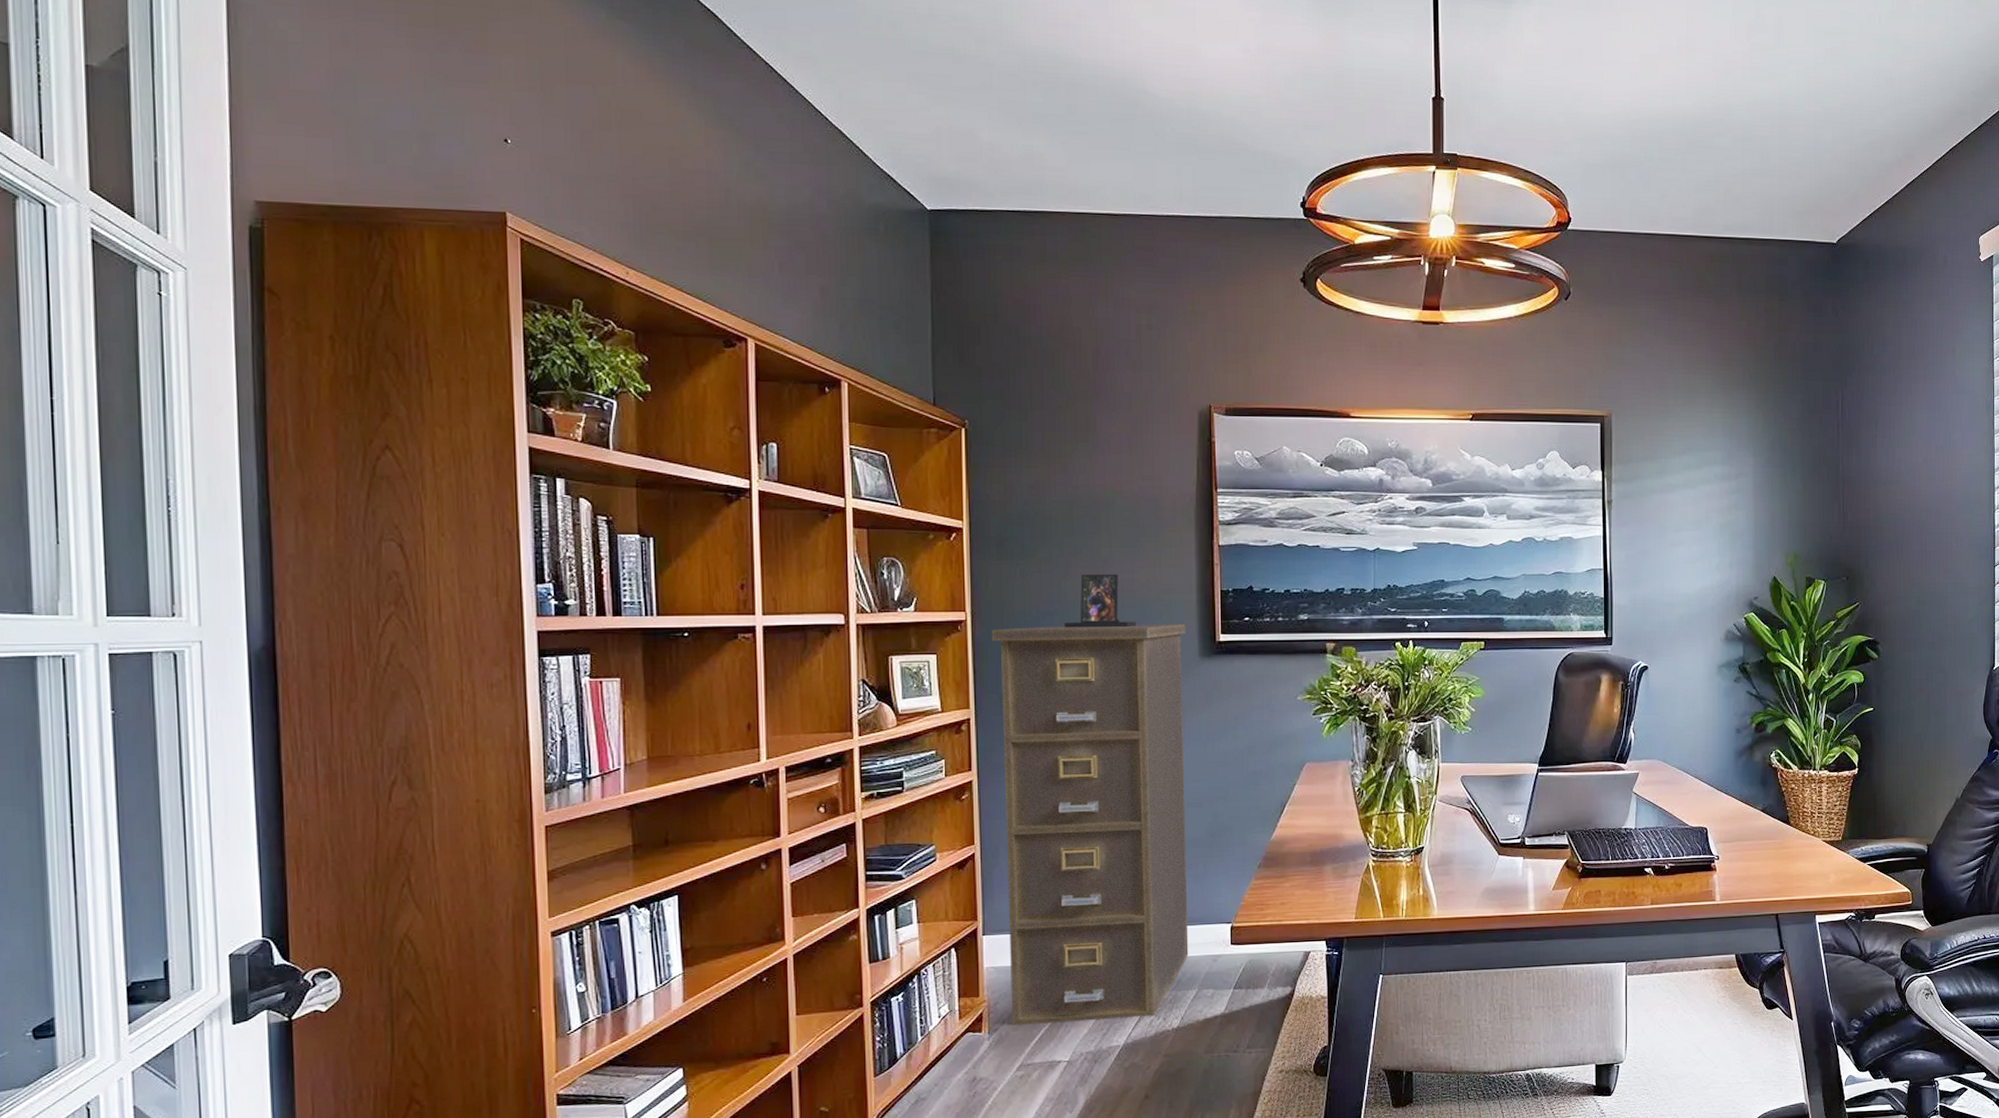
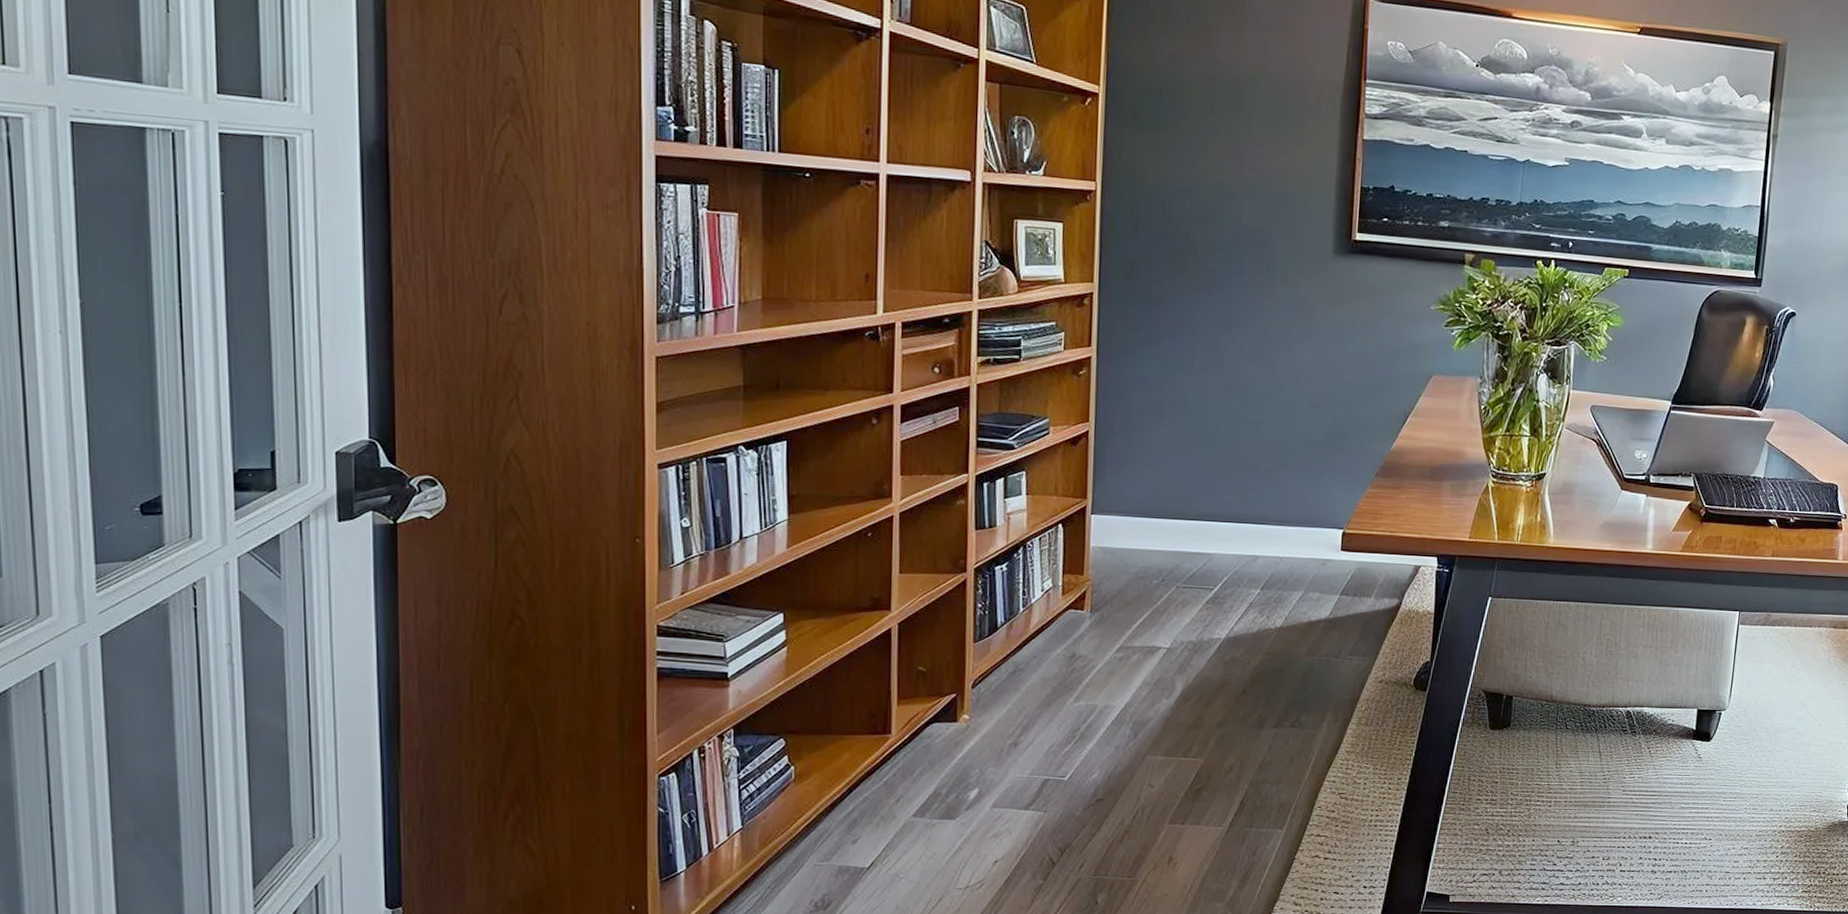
filing cabinet: present [991,623,1189,1026] -> none [1114,203,1322,613]
photo frame: present [1065,573,1137,628] -> none [1197,155,1272,216]

